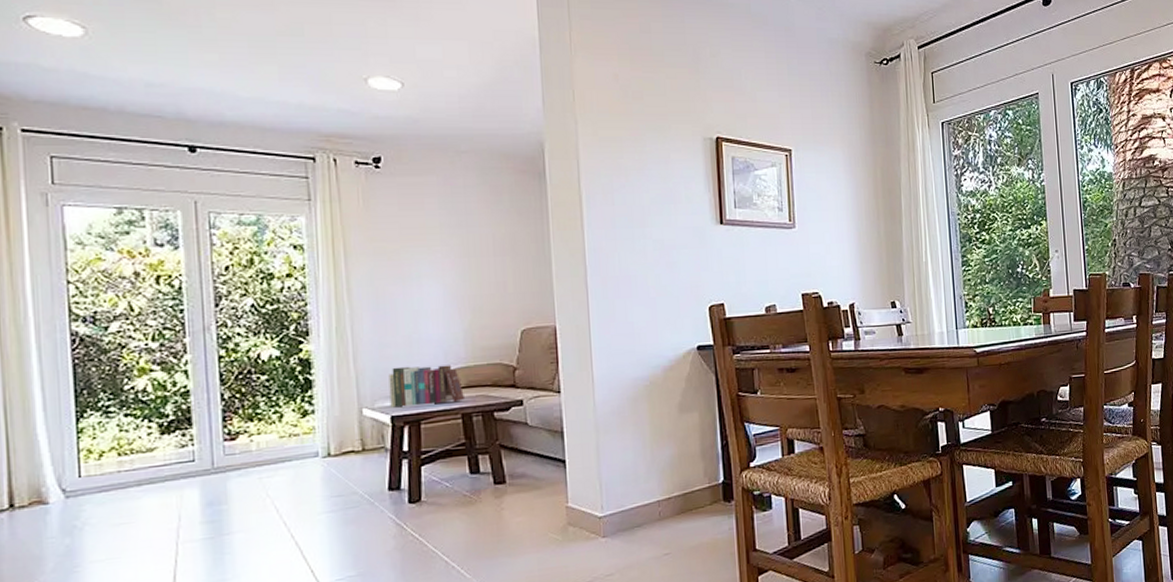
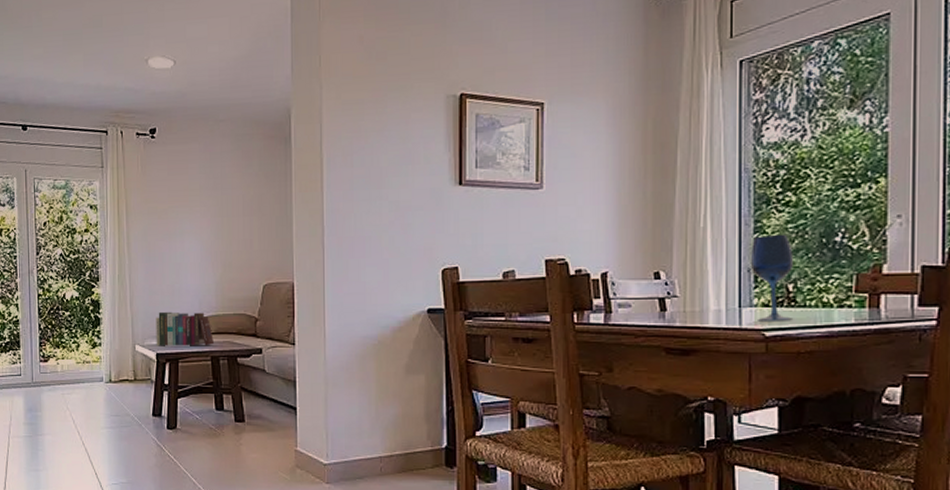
wineglass: none [960,266,995,340] -> present [750,234,794,321]

